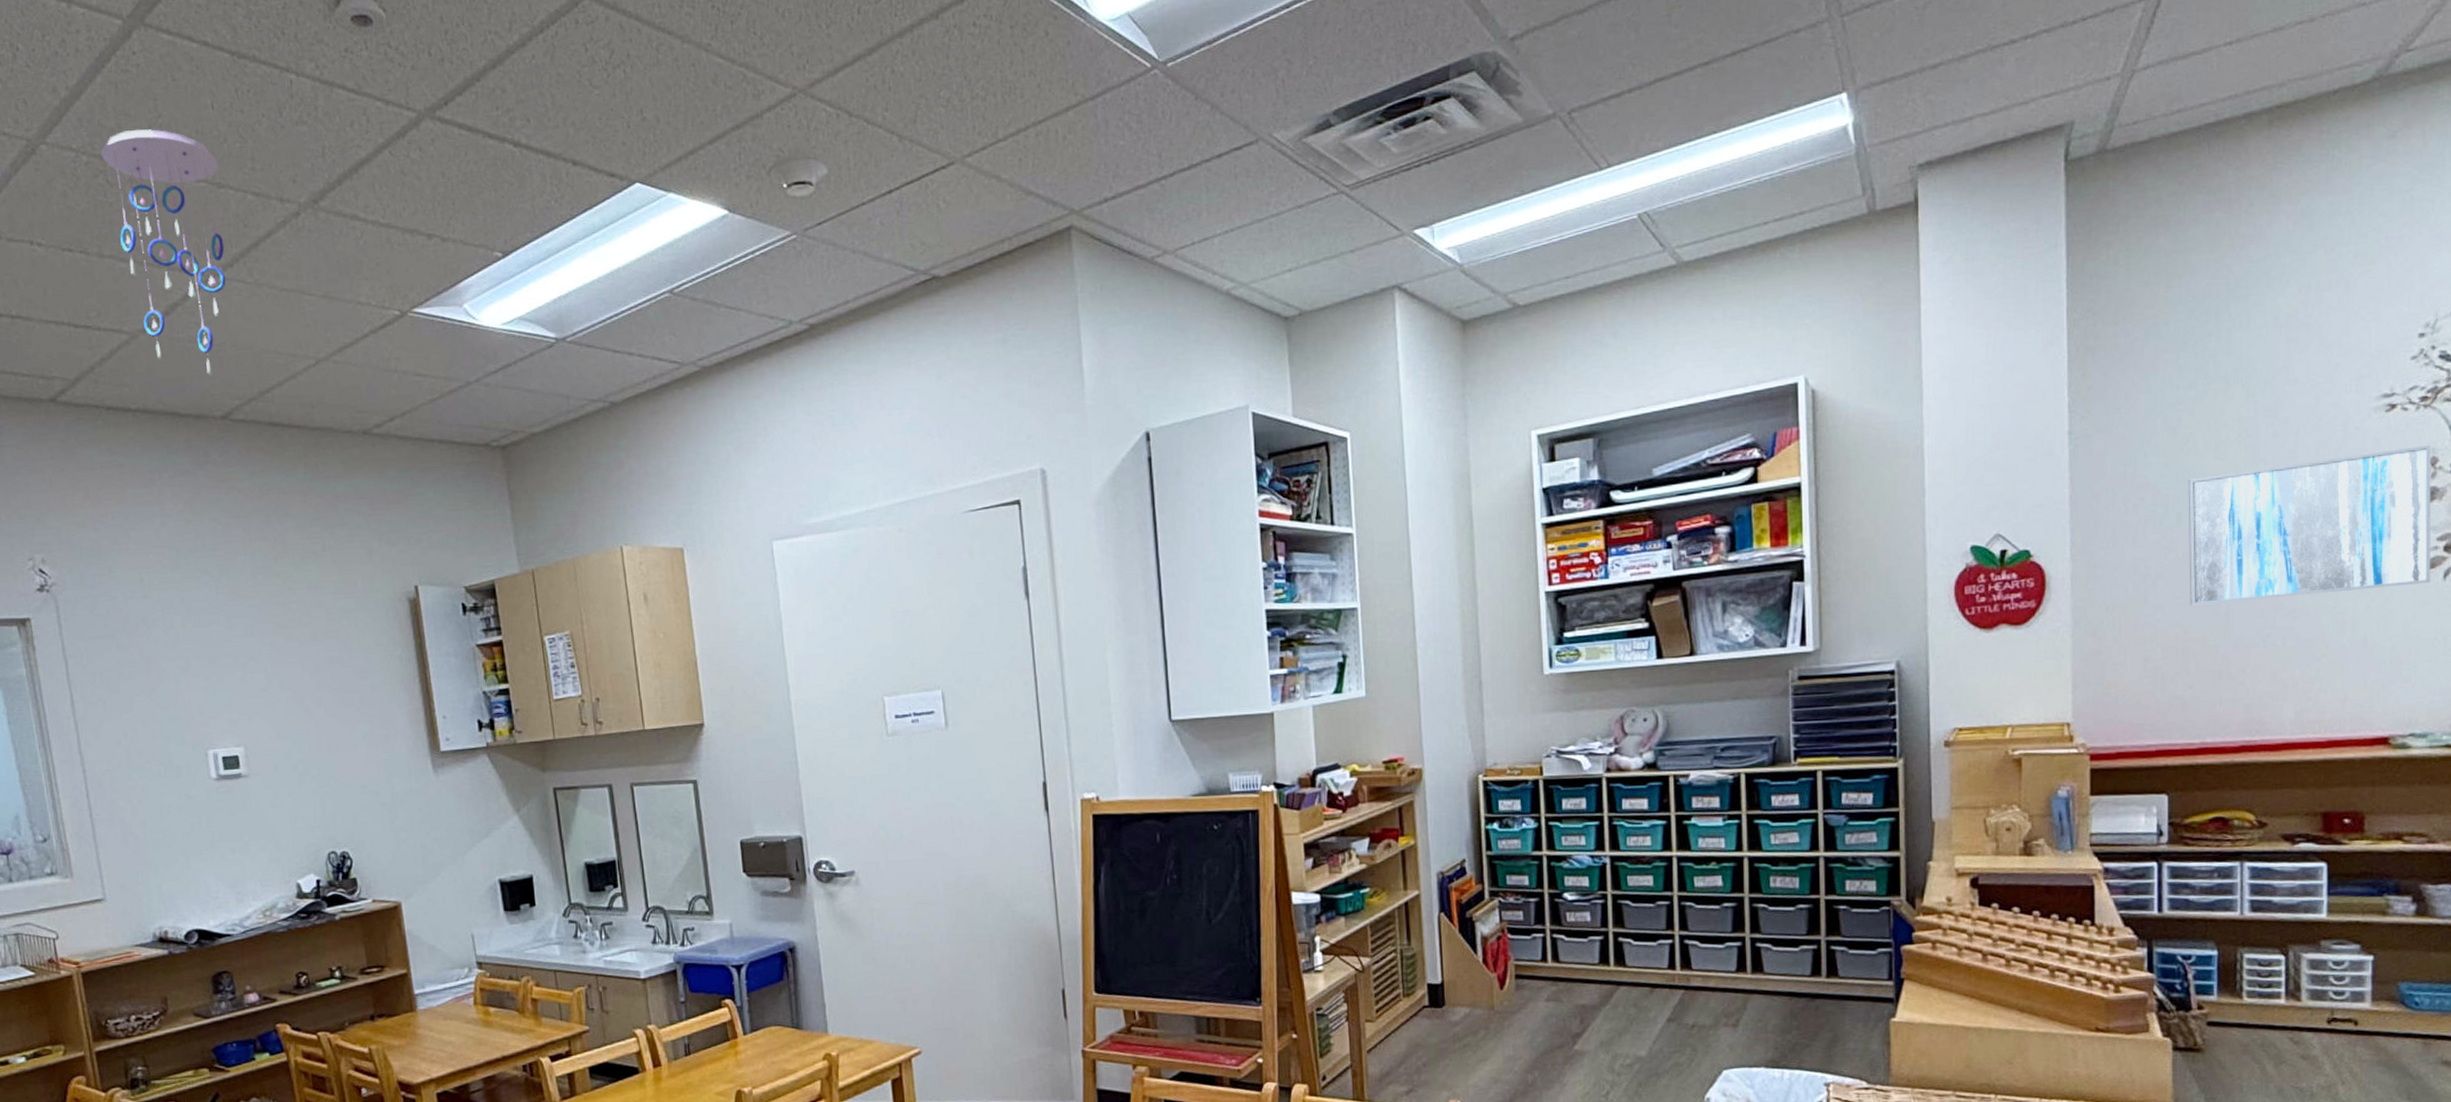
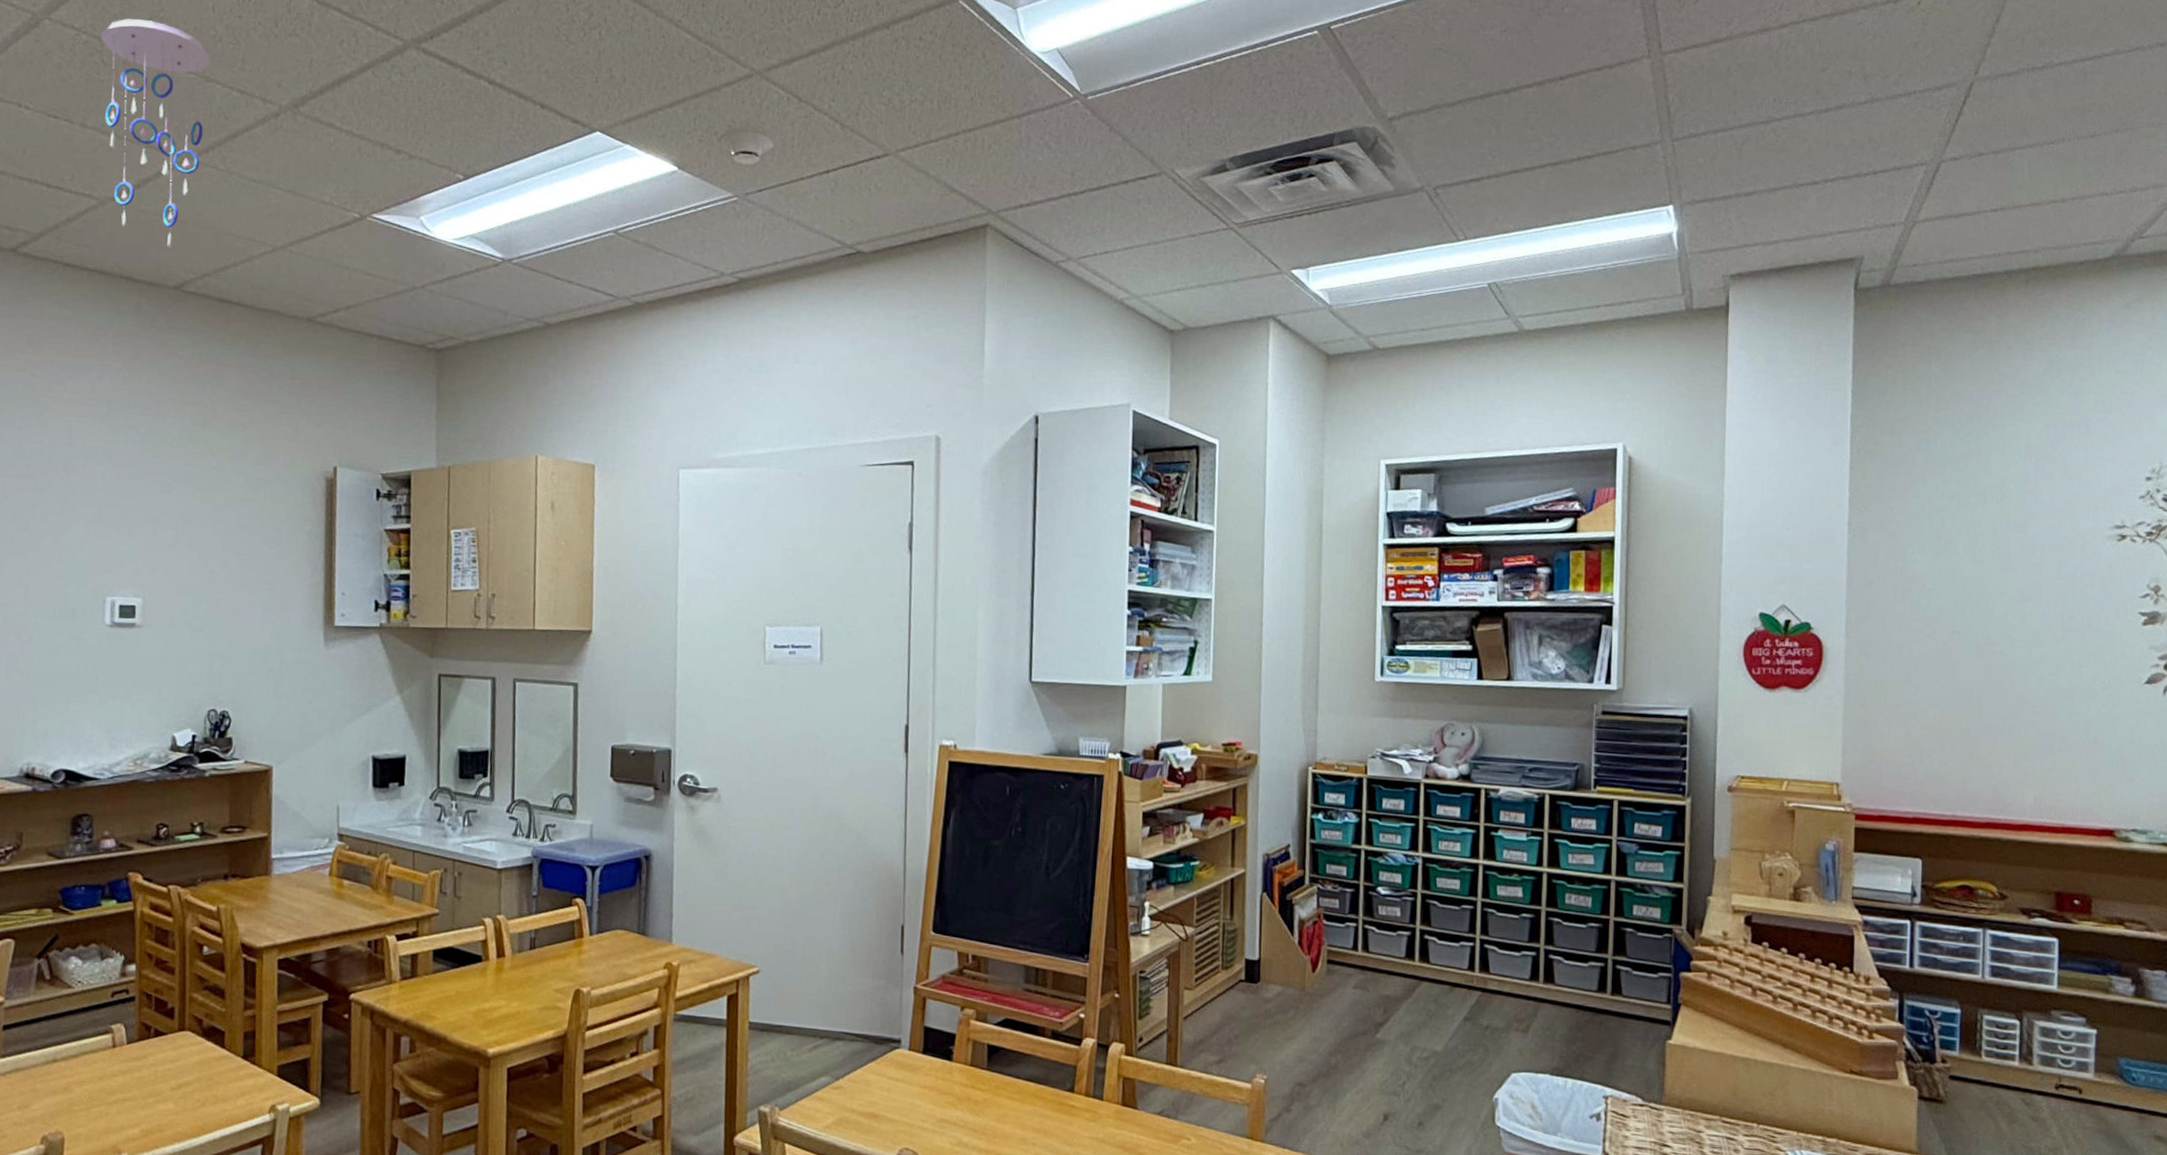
wall art: present [2188,444,2432,606] -> none [1947,574,2155,696]

